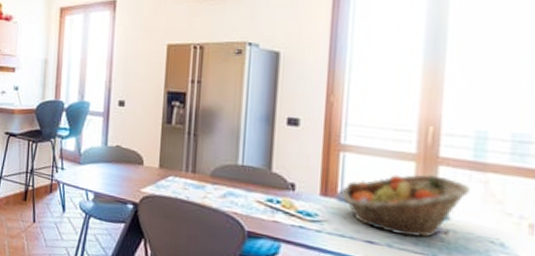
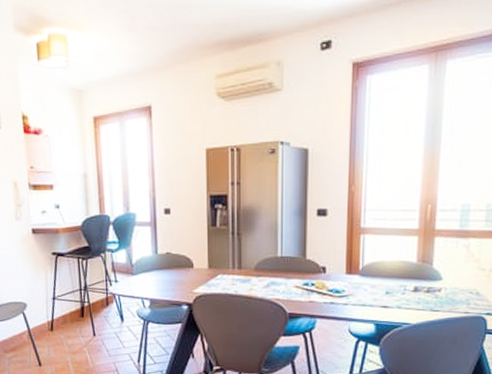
fruit basket: present [342,174,470,238] -> none [363,245,457,298]

